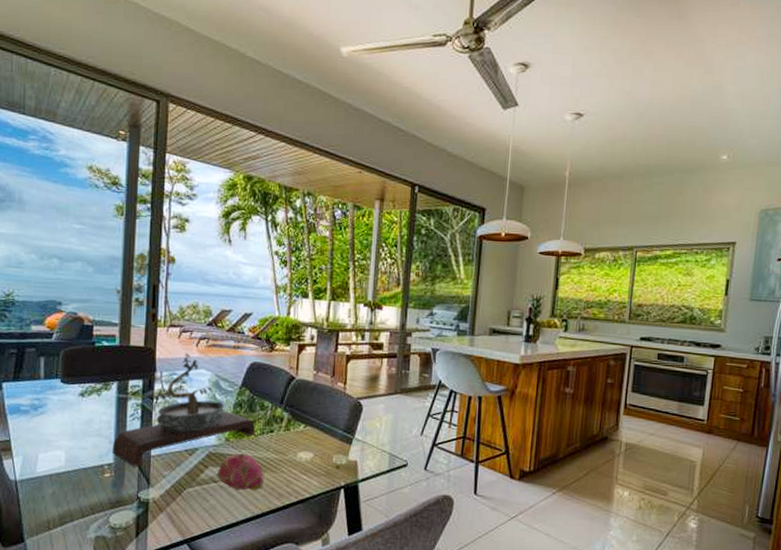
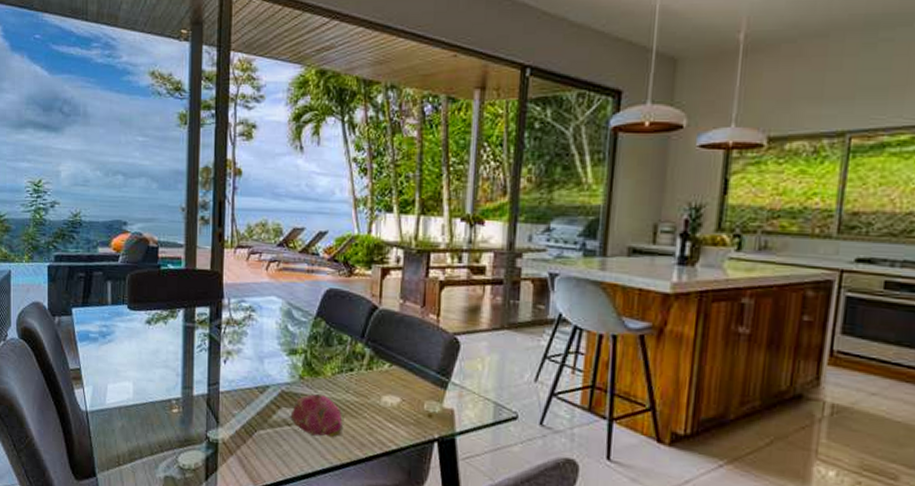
bonsai tree: present [112,353,256,467] -> none [179,277,334,404]

